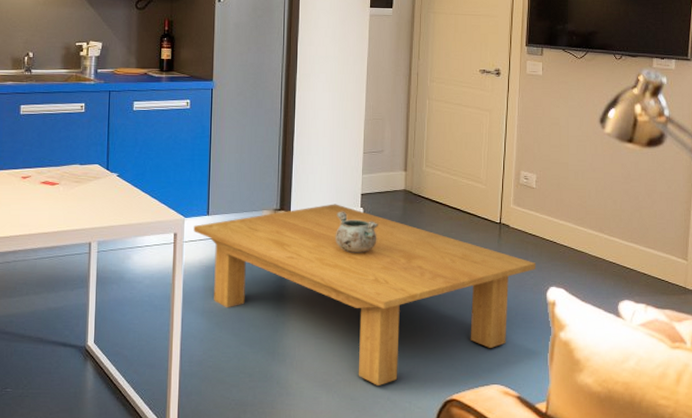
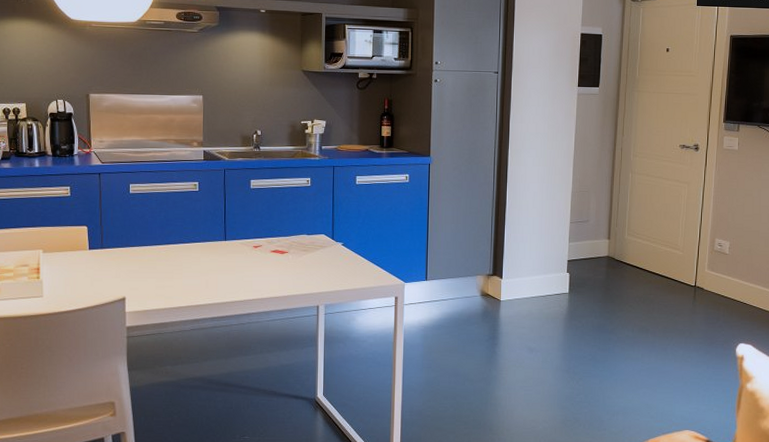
coffee table: present [194,204,536,386] -> none [413,269,727,431]
decorative bowl: present [336,212,378,253] -> none [544,277,583,314]

